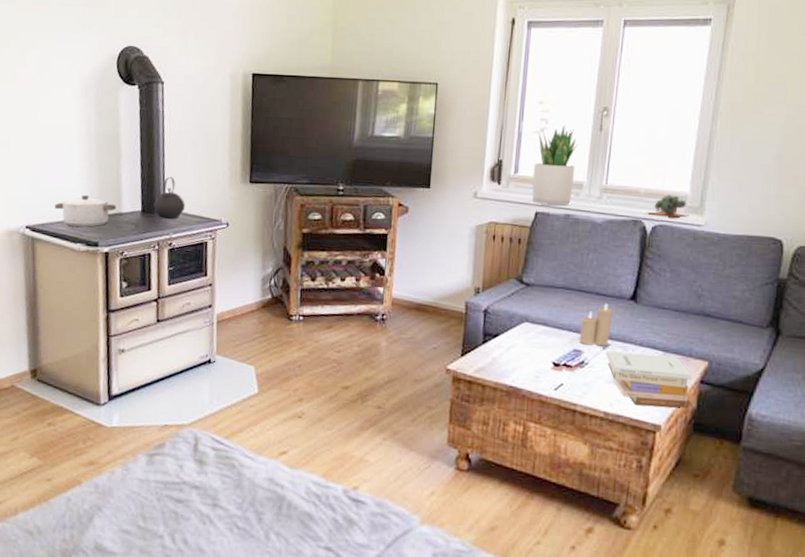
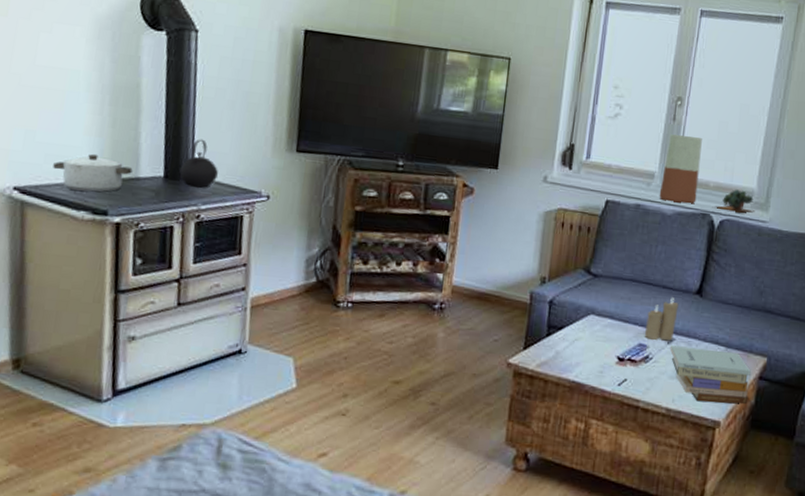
planter: present [532,125,578,206] -> none [603,112,651,195]
vase: none [588,144,631,212] -> present [659,134,702,204]

